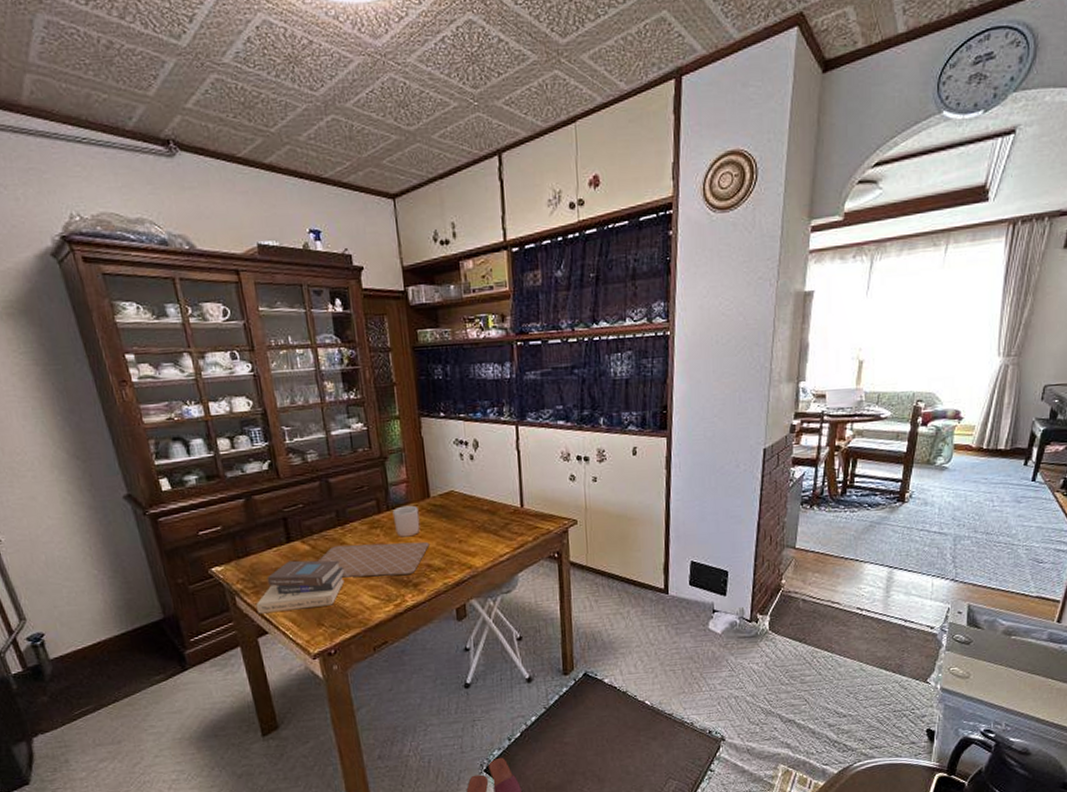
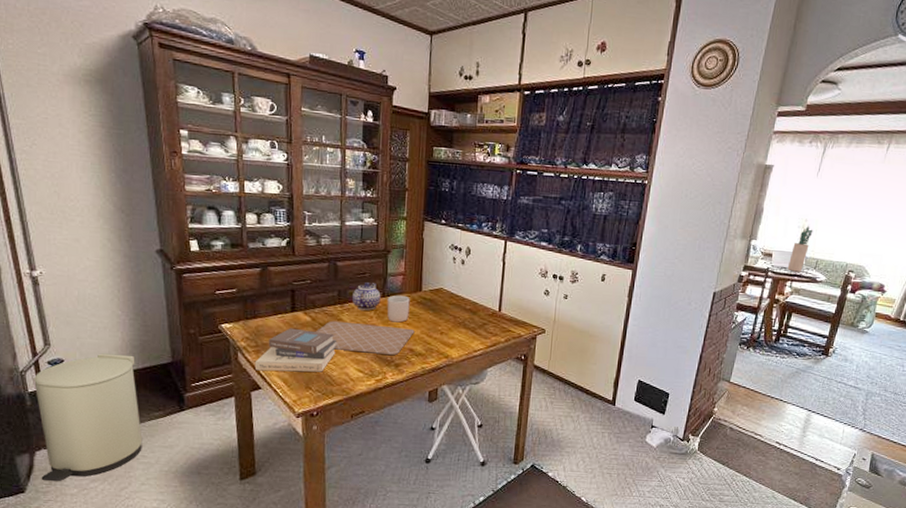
pedal bin: none [14,617,149,769] -> present [33,353,143,482]
teapot: none [351,495,386,529] -> present [351,281,381,311]
vase: none [845,355,870,412] -> present [787,225,813,272]

